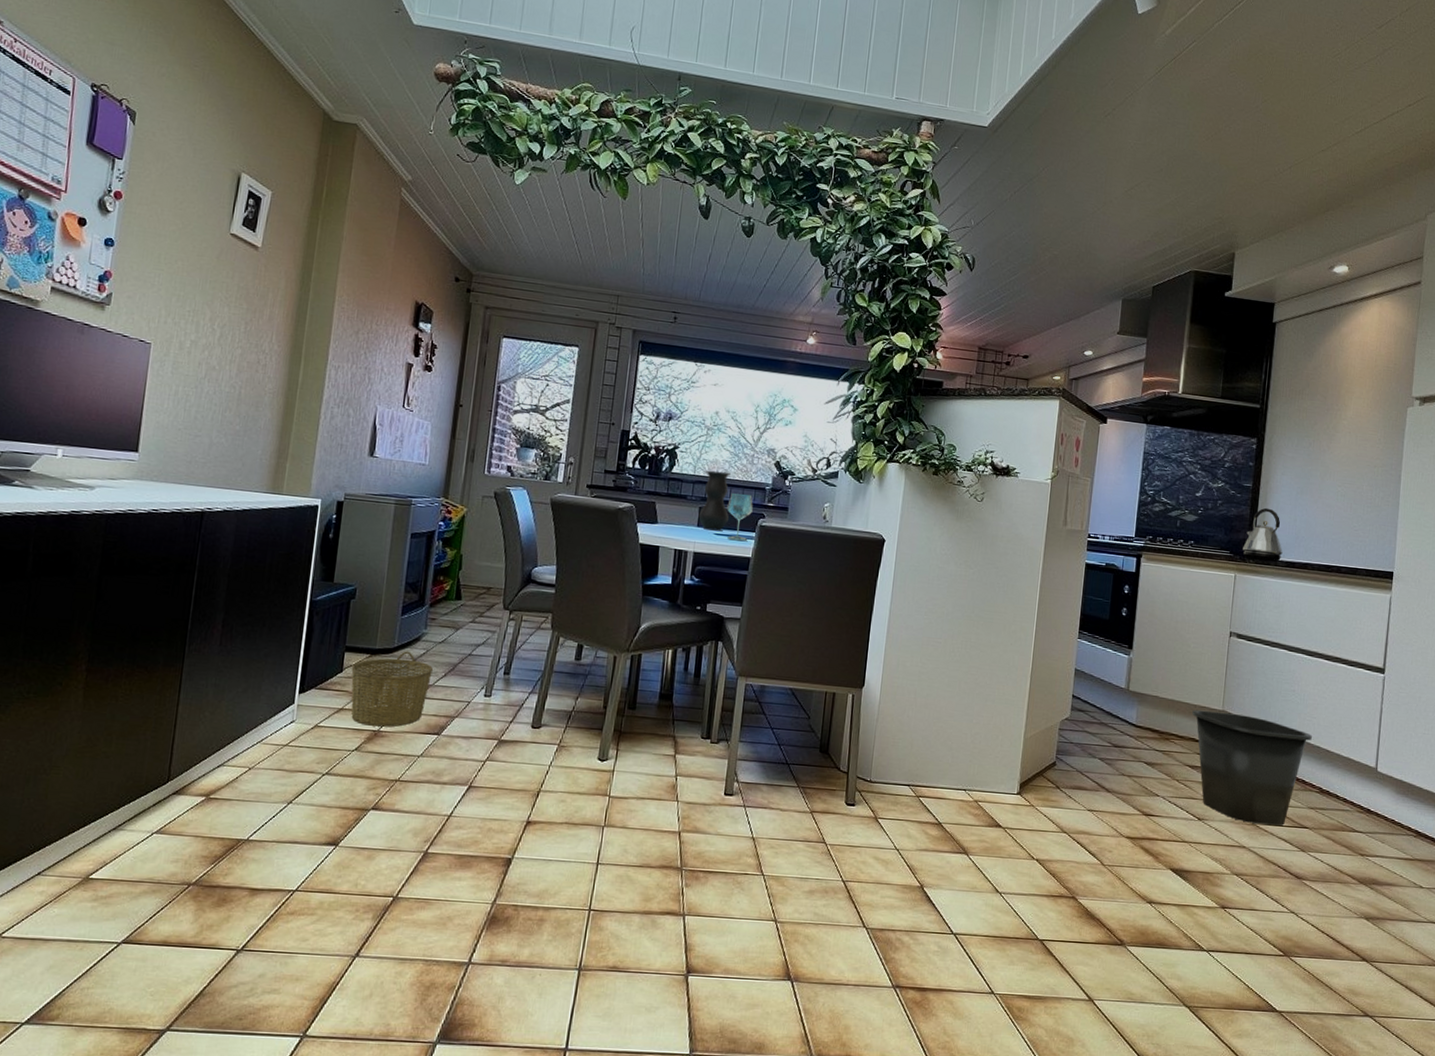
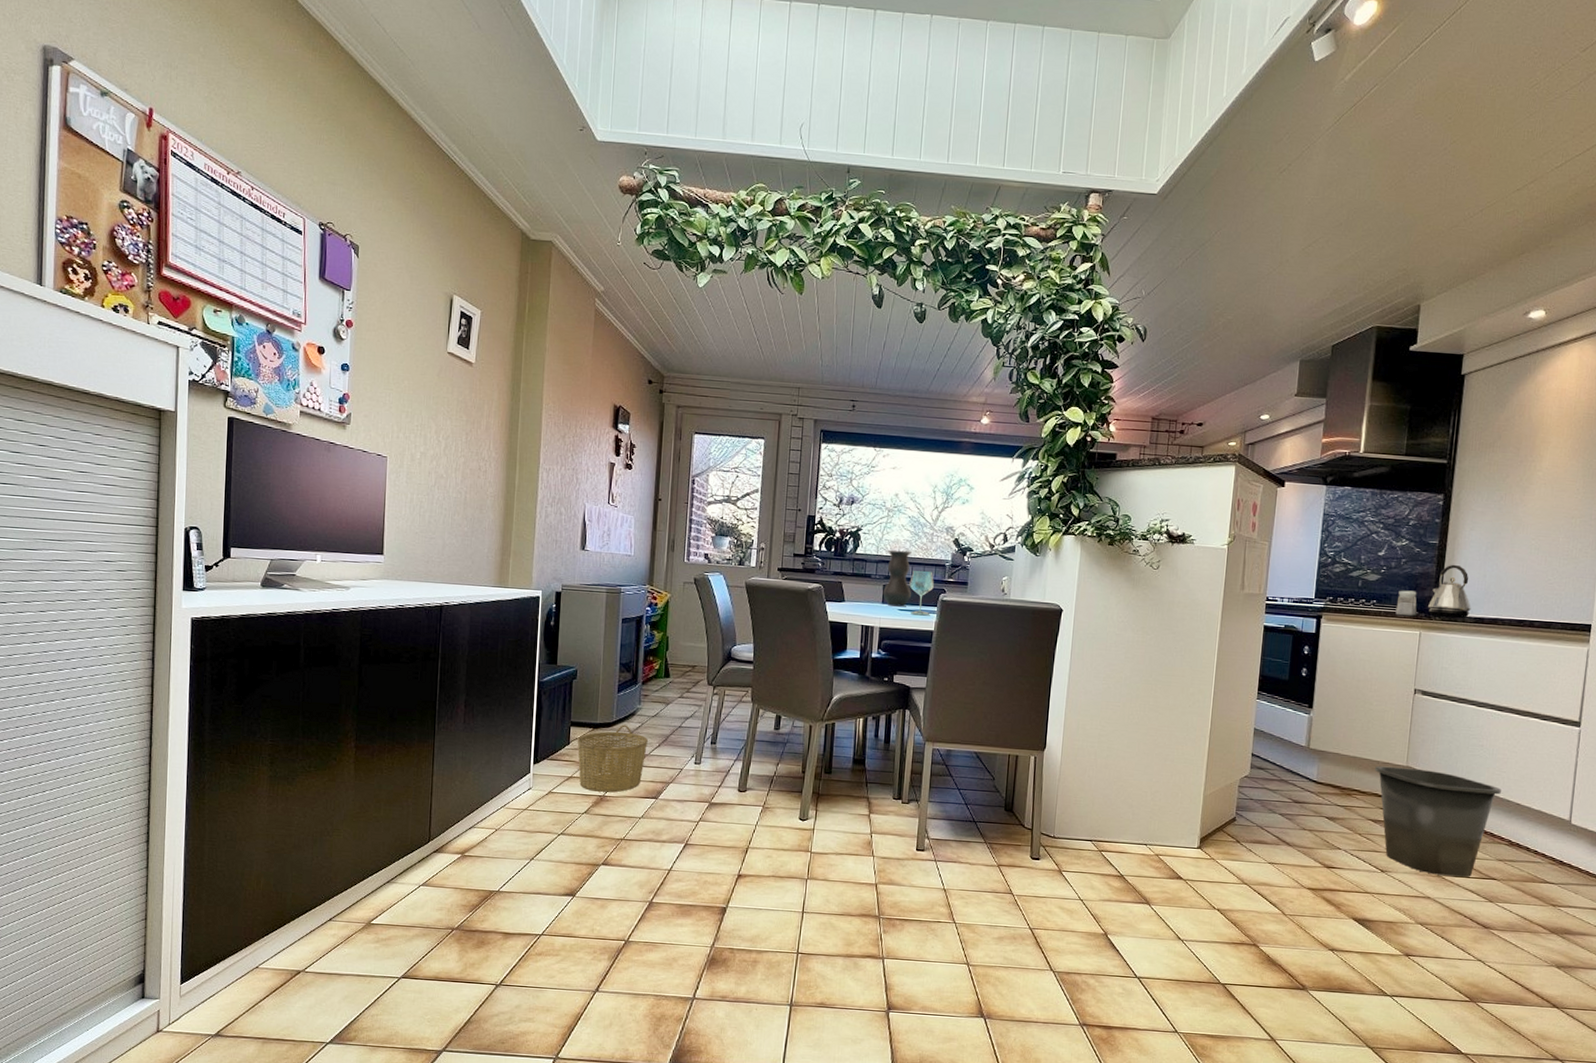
salt shaker: none [1212,531,1233,559] -> present [1395,590,1418,617]

